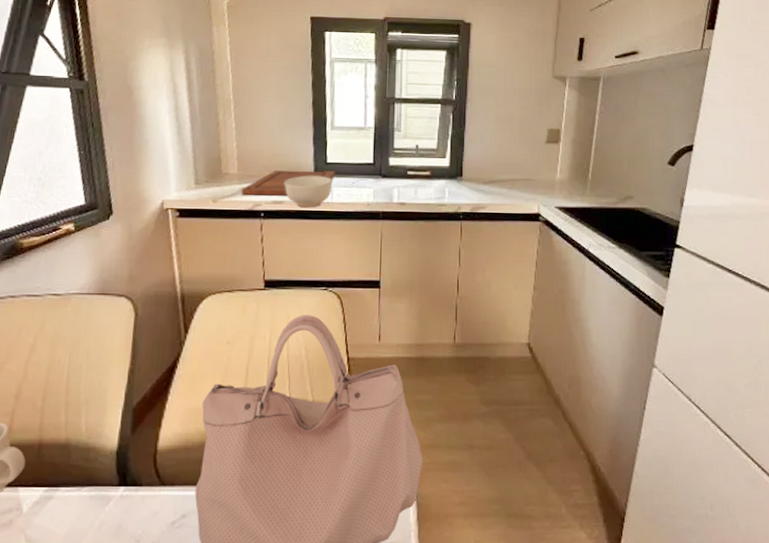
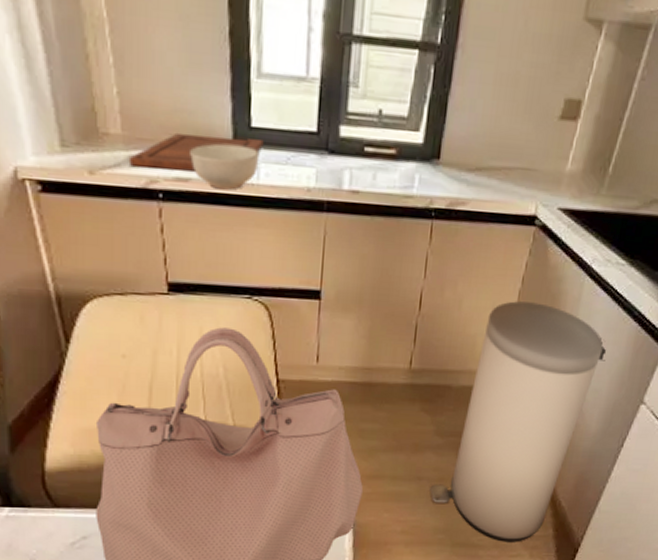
pedal bin: none [481,282,615,512] -> present [429,301,607,542]

